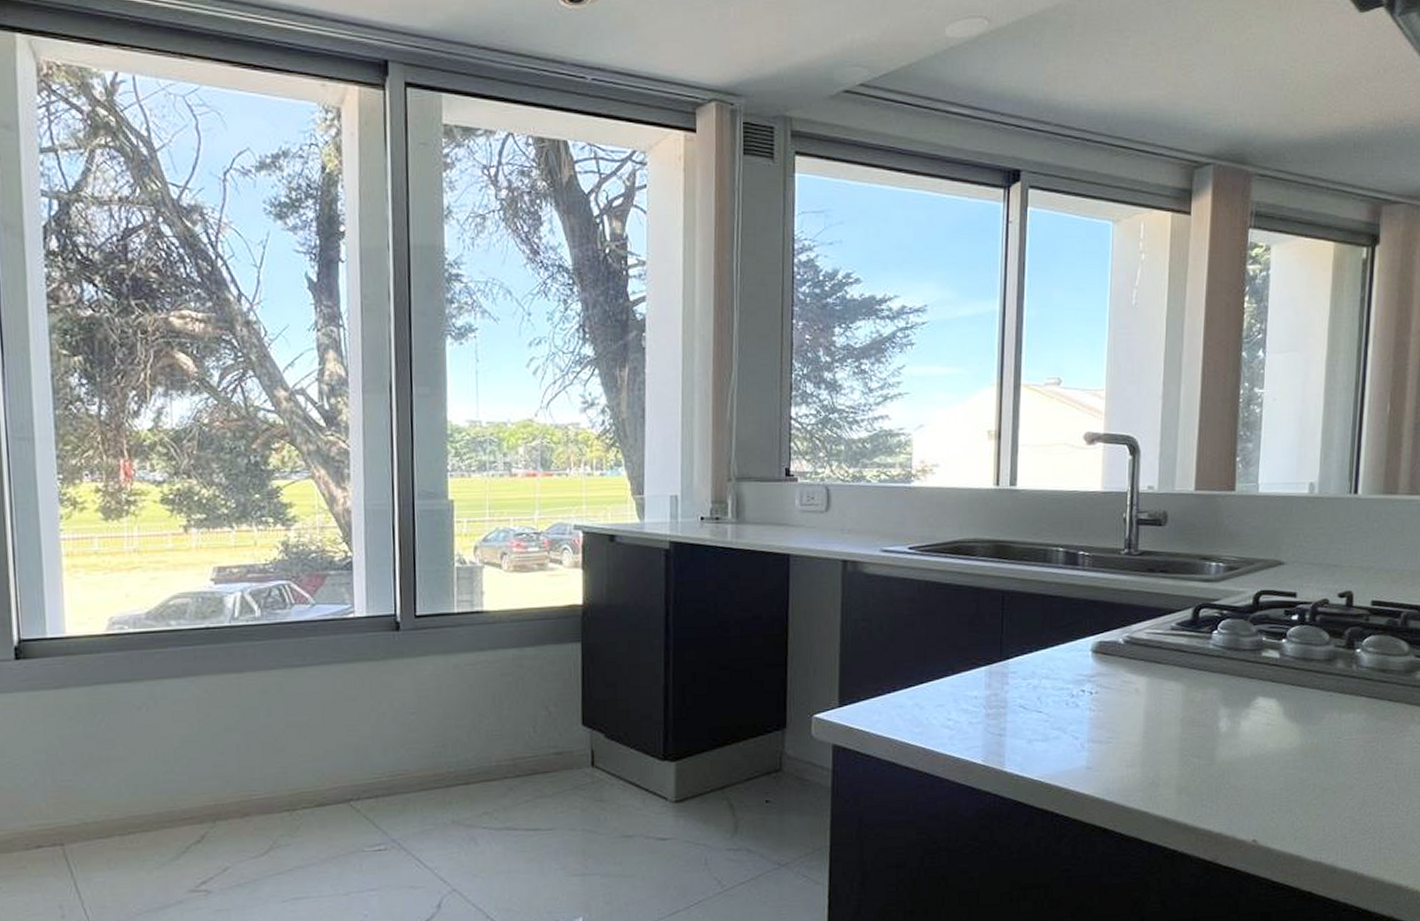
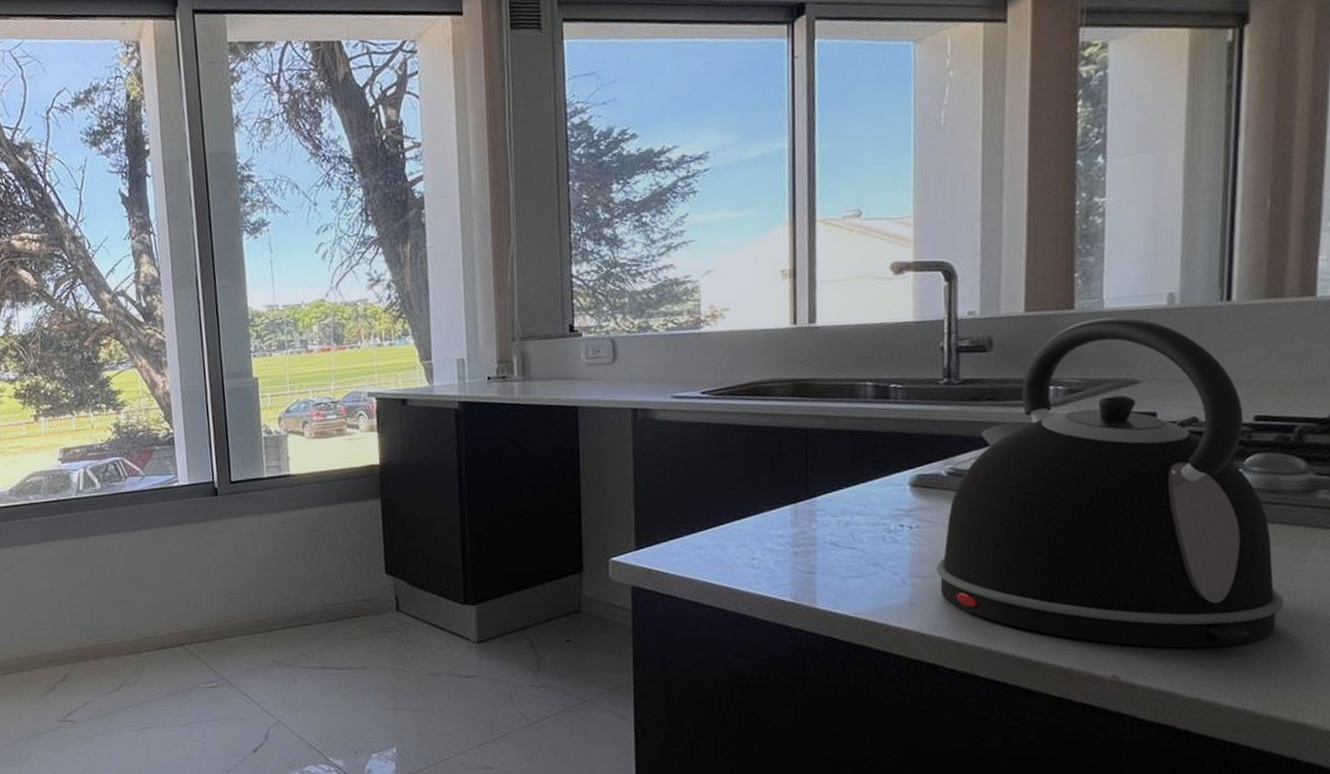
kettle: none [1111,501,1389,815] -> present [936,317,1285,649]

